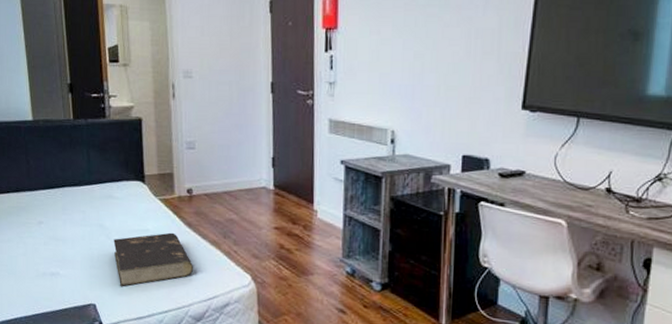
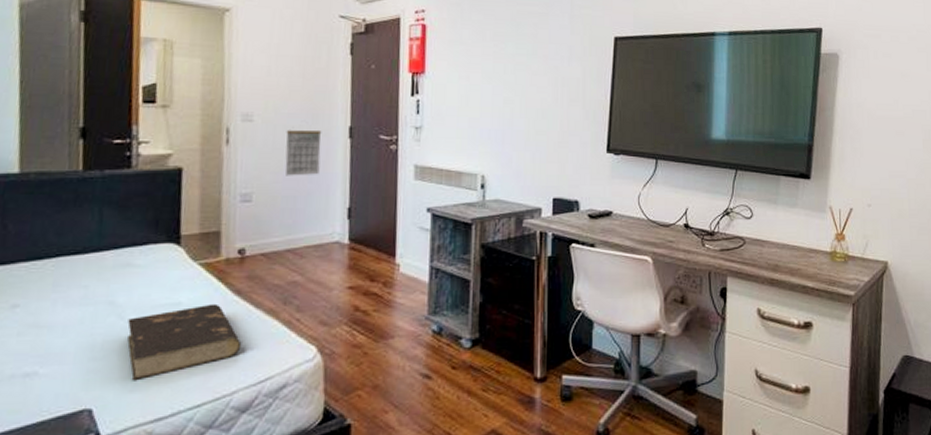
calendar: none [219,86,248,128] -> present [285,130,322,176]

